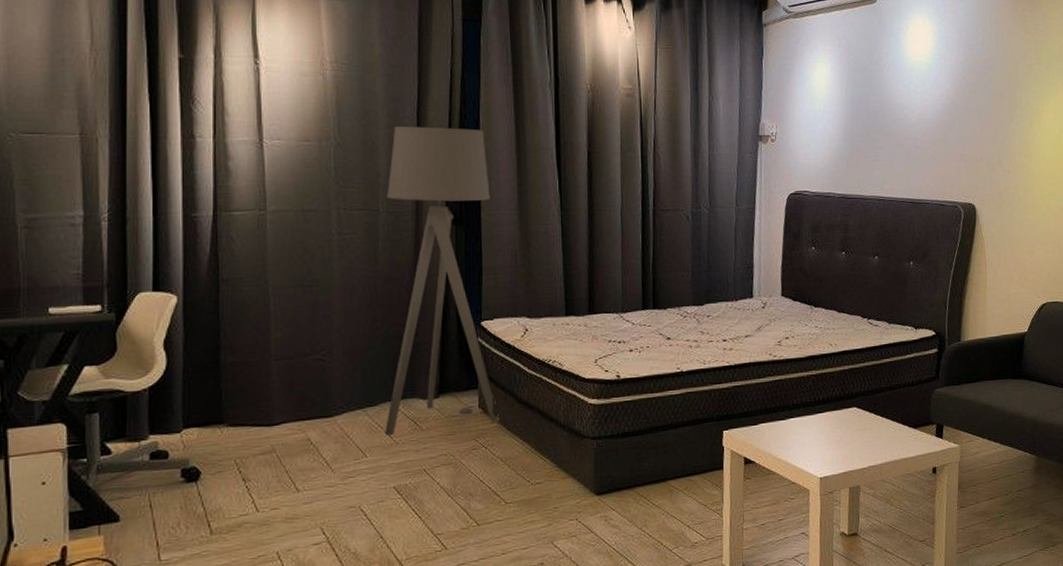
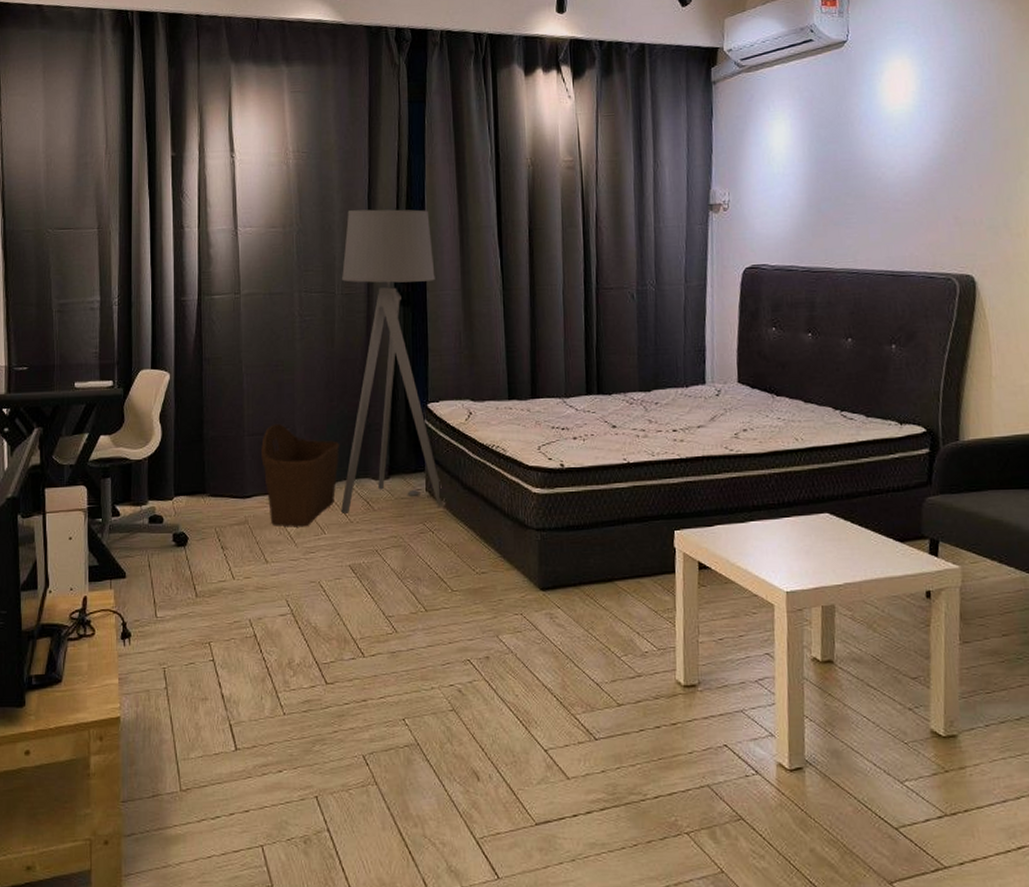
wicker basket: none [292,346,384,453] -> present [261,423,340,527]

